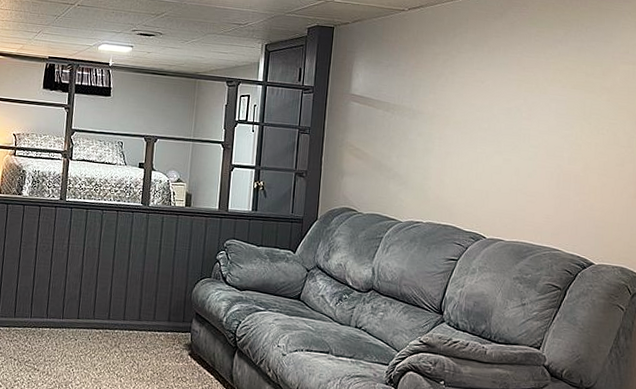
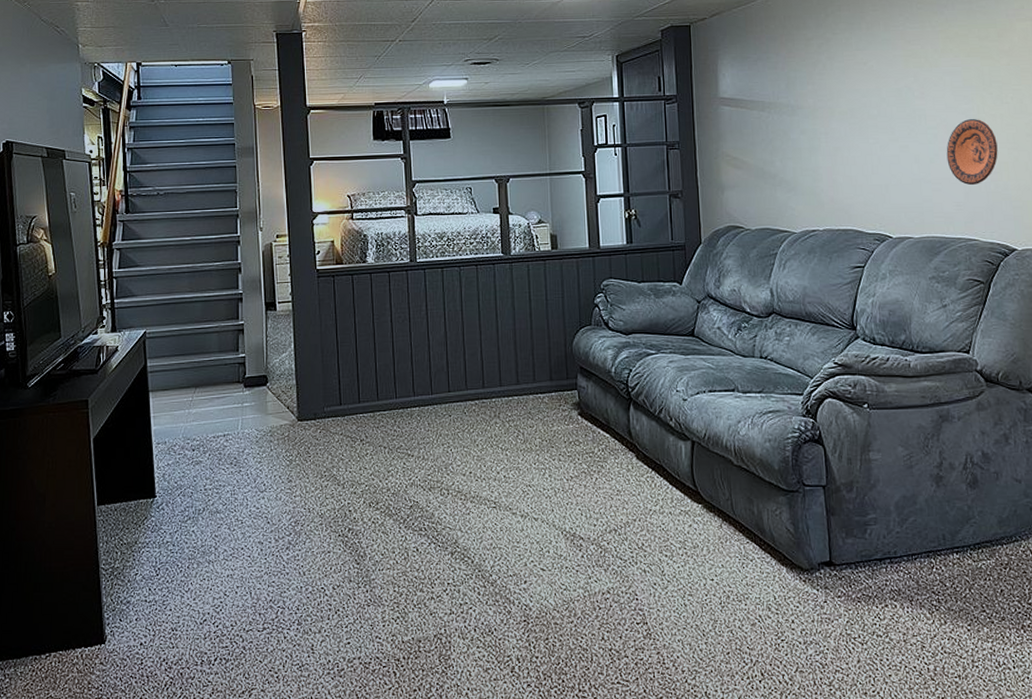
decorative plate: none [543,143,589,202] -> present [946,119,998,186]

